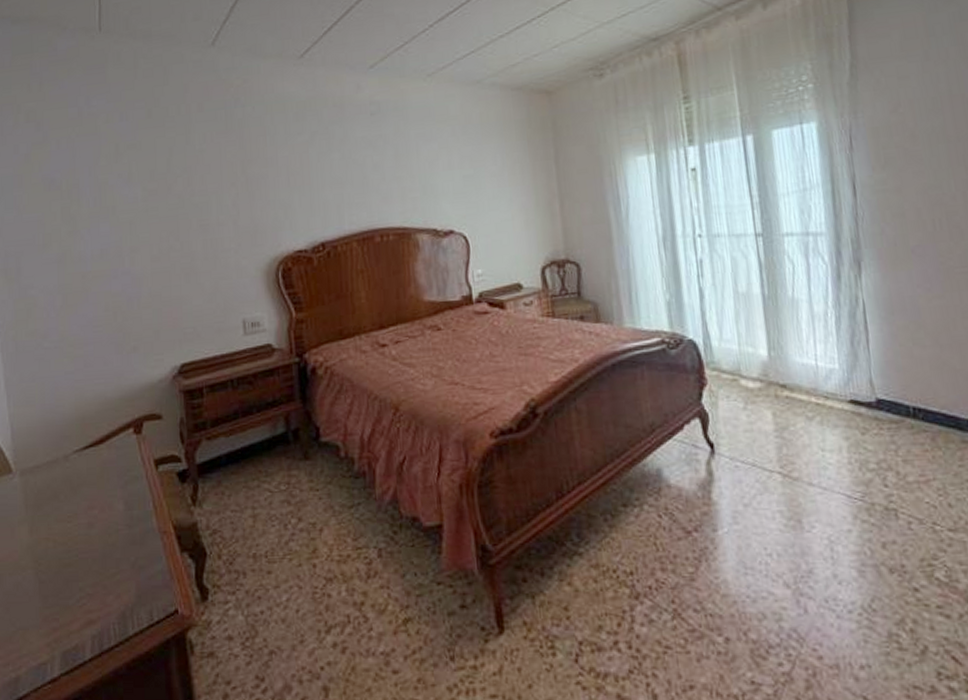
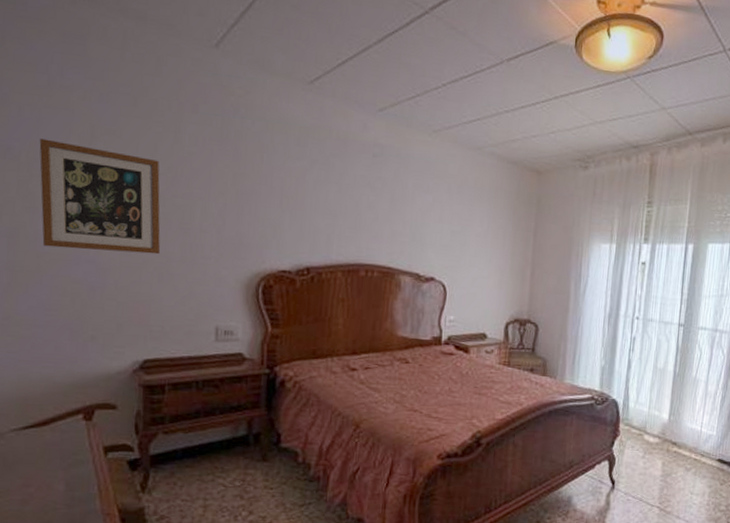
wall art: none [75,163,185,266] -> present [39,138,161,255]

